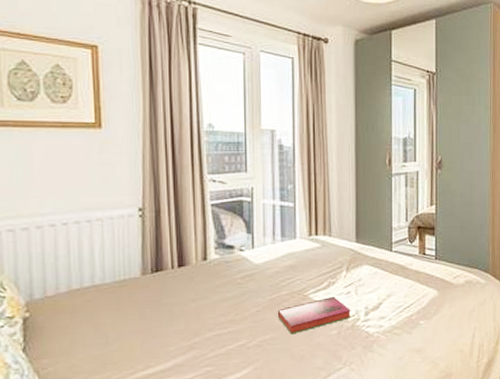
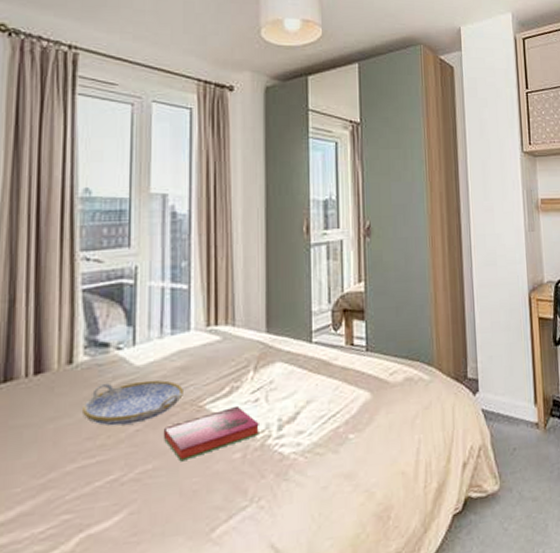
serving tray: none [216,274,292,307] -> present [83,380,183,426]

